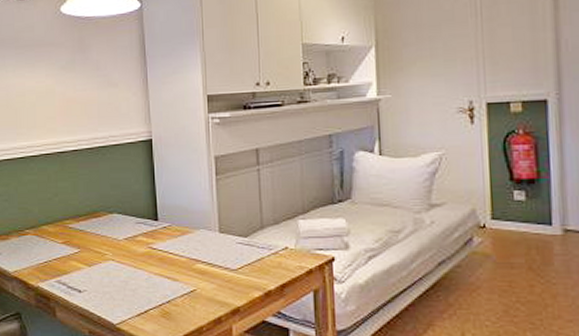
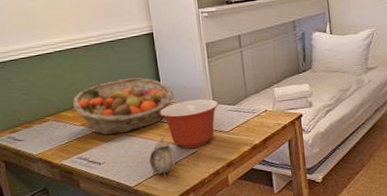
fruit basket: none [56,193,171,258] -> present [73,78,174,135]
alarm clock: none [137,264,170,319] -> present [149,134,177,178]
mixing bowl: none [154,225,226,286] -> present [160,99,219,149]

